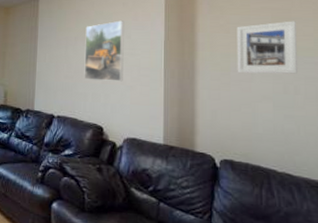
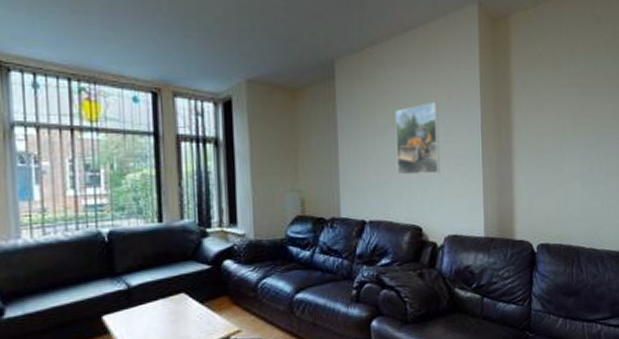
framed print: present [236,21,297,74] -> none [549,97,601,155]

